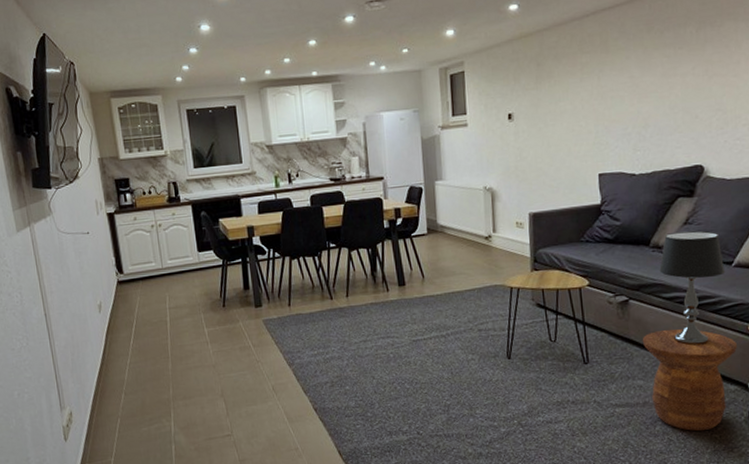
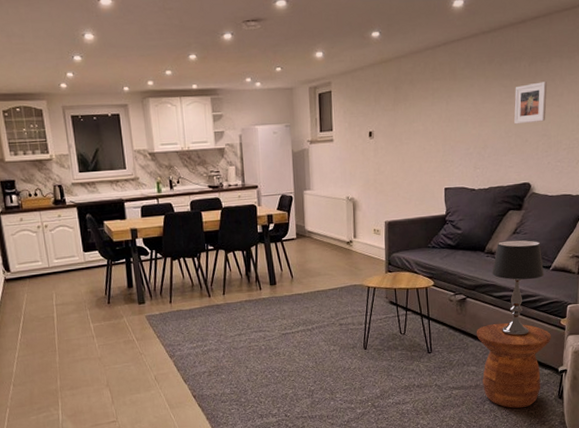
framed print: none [680,49,720,99] -> present [514,82,547,125]

